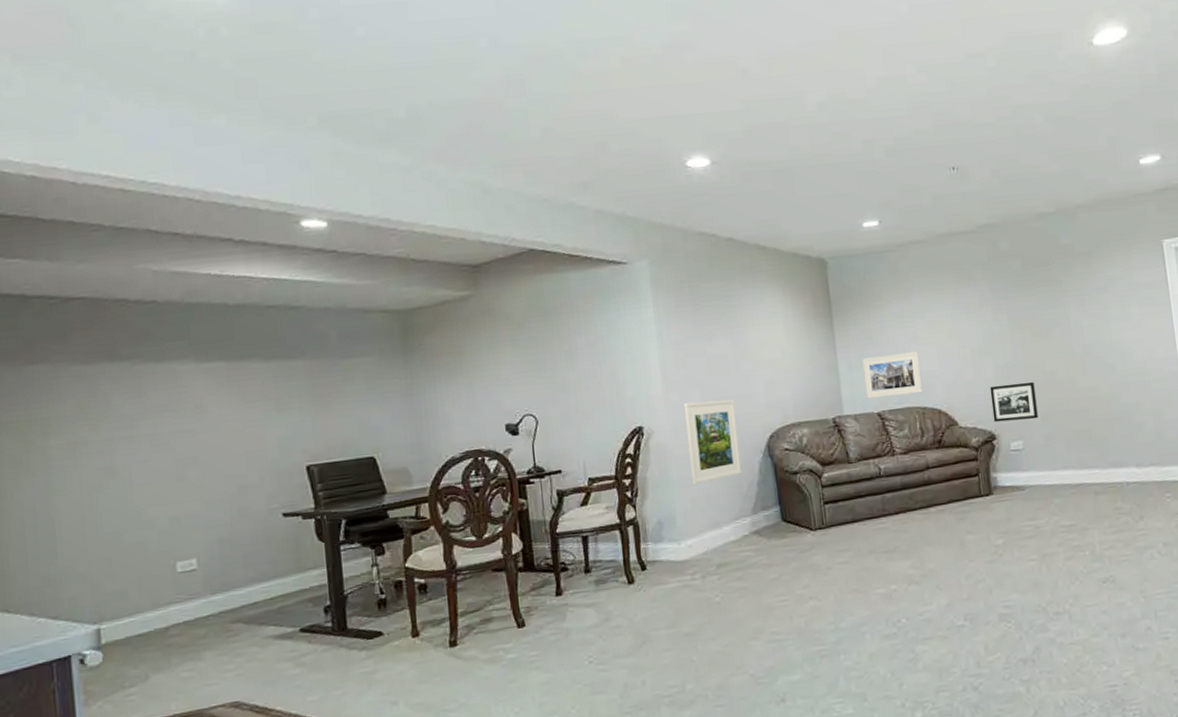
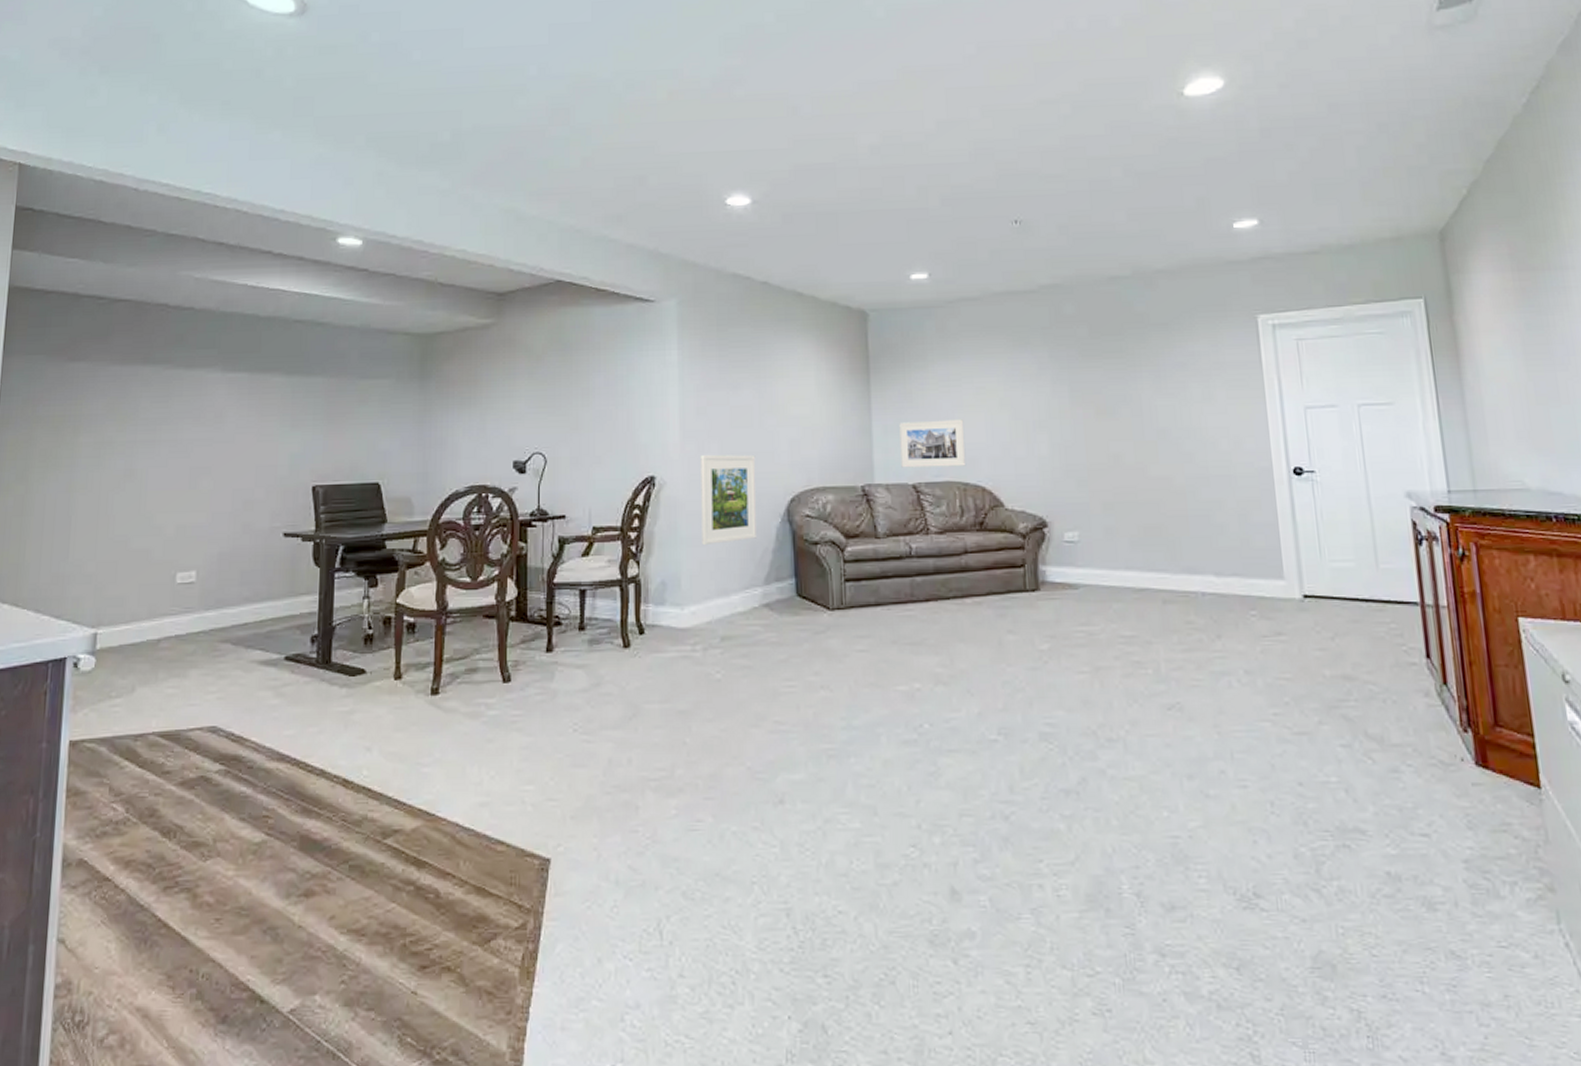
picture frame: present [990,381,1039,423] -> none [1043,464,1099,508]

